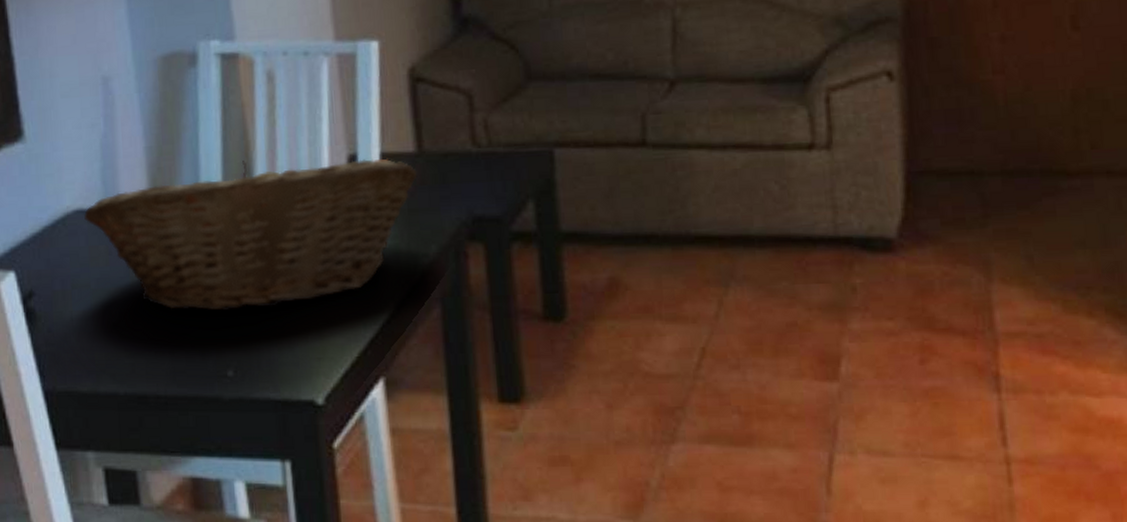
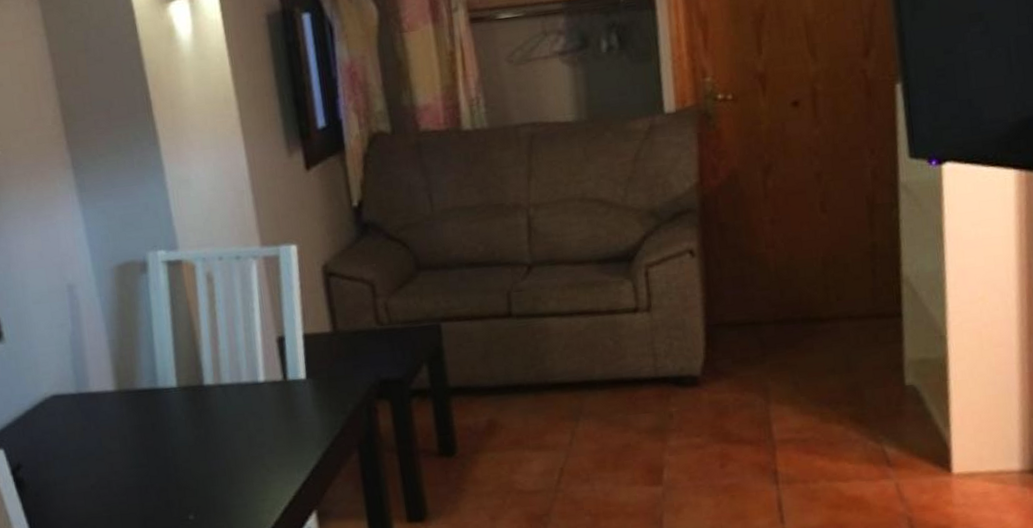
fruit basket: present [84,158,418,311] -> none [60,338,334,471]

